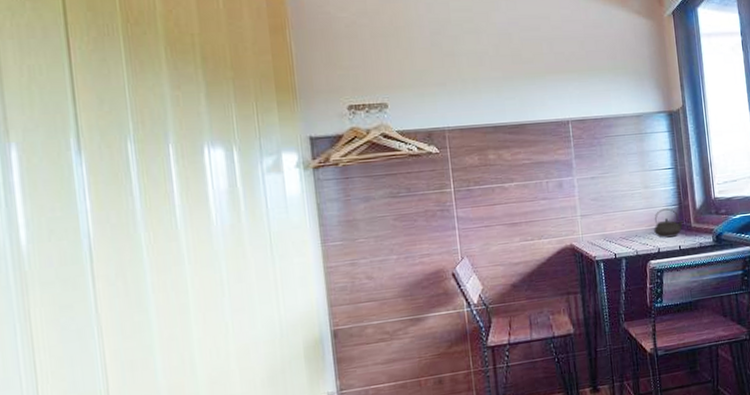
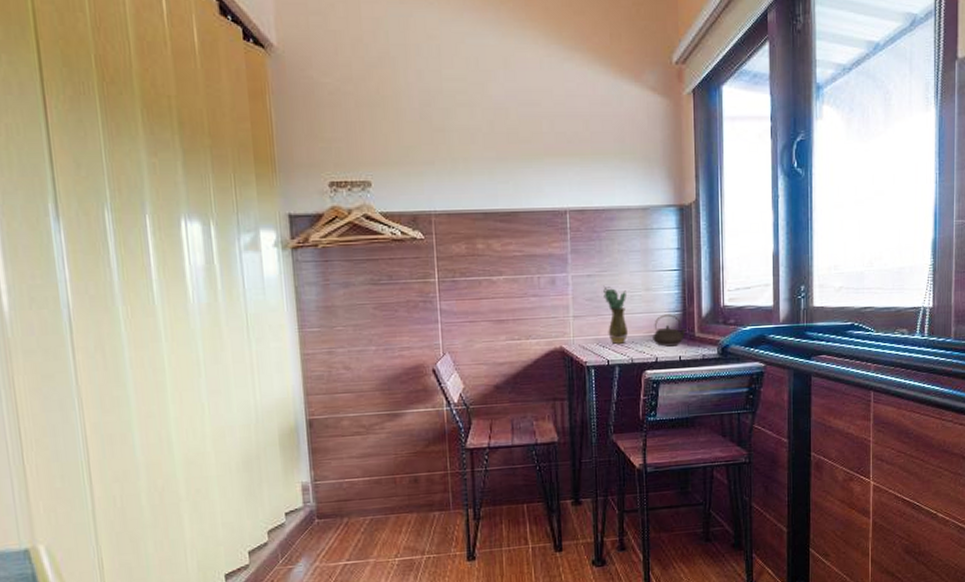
vase: none [606,186,631,239] -> present [603,285,628,344]

